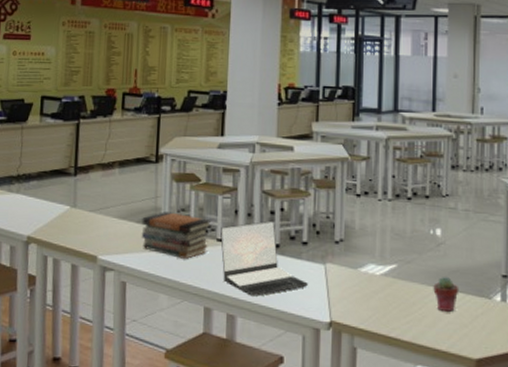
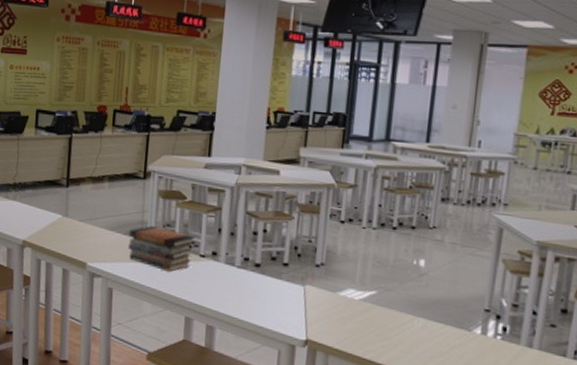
laptop: present [220,220,308,297] -> none [203,241,286,311]
potted succulent: present [433,277,459,312] -> none [411,306,439,340]

